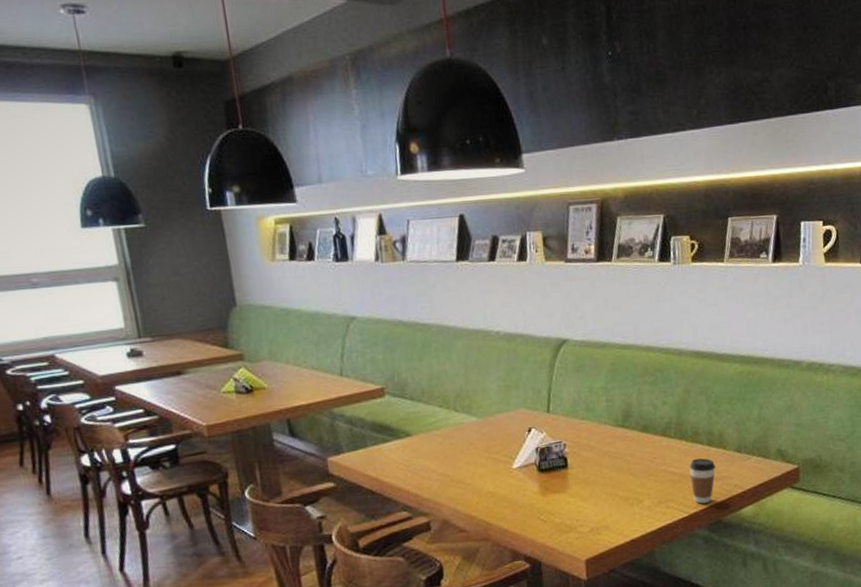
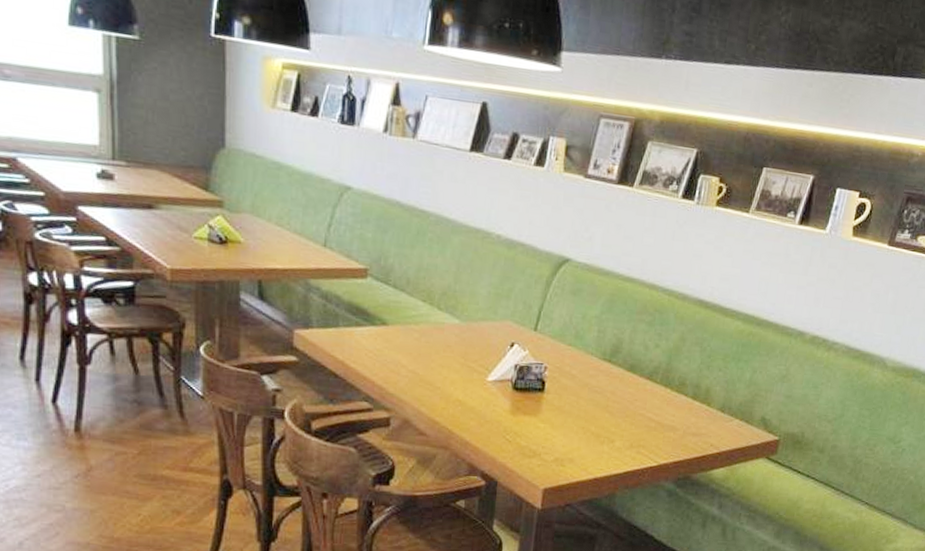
coffee cup: present [689,458,716,504] -> none [666,409,696,457]

